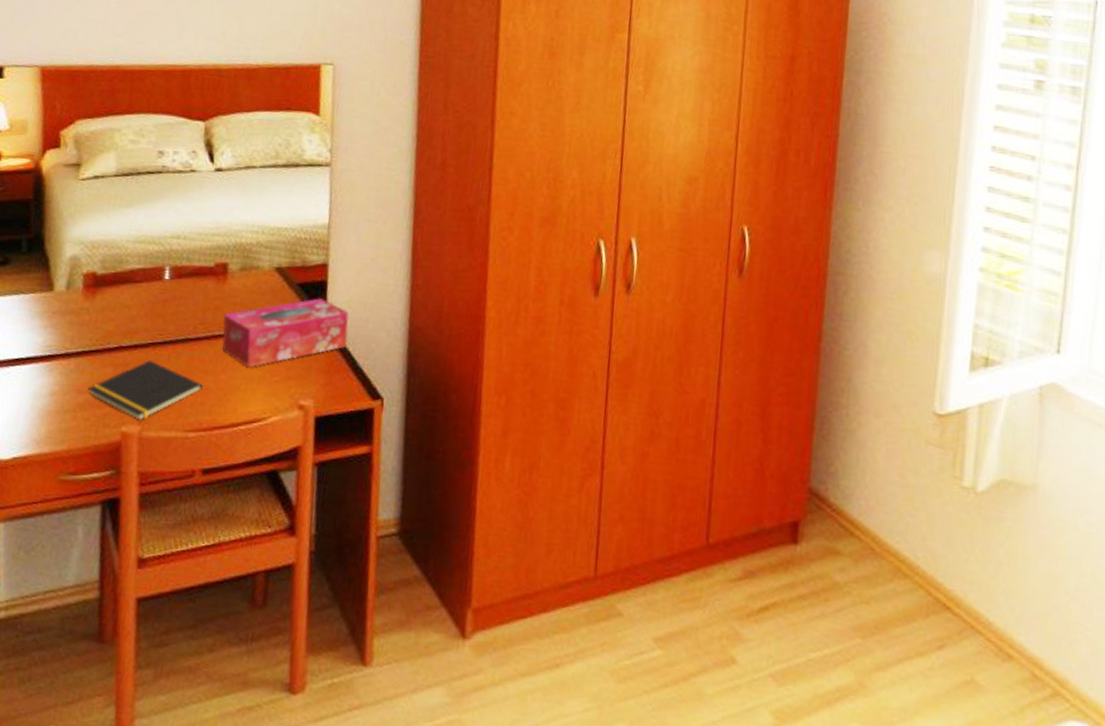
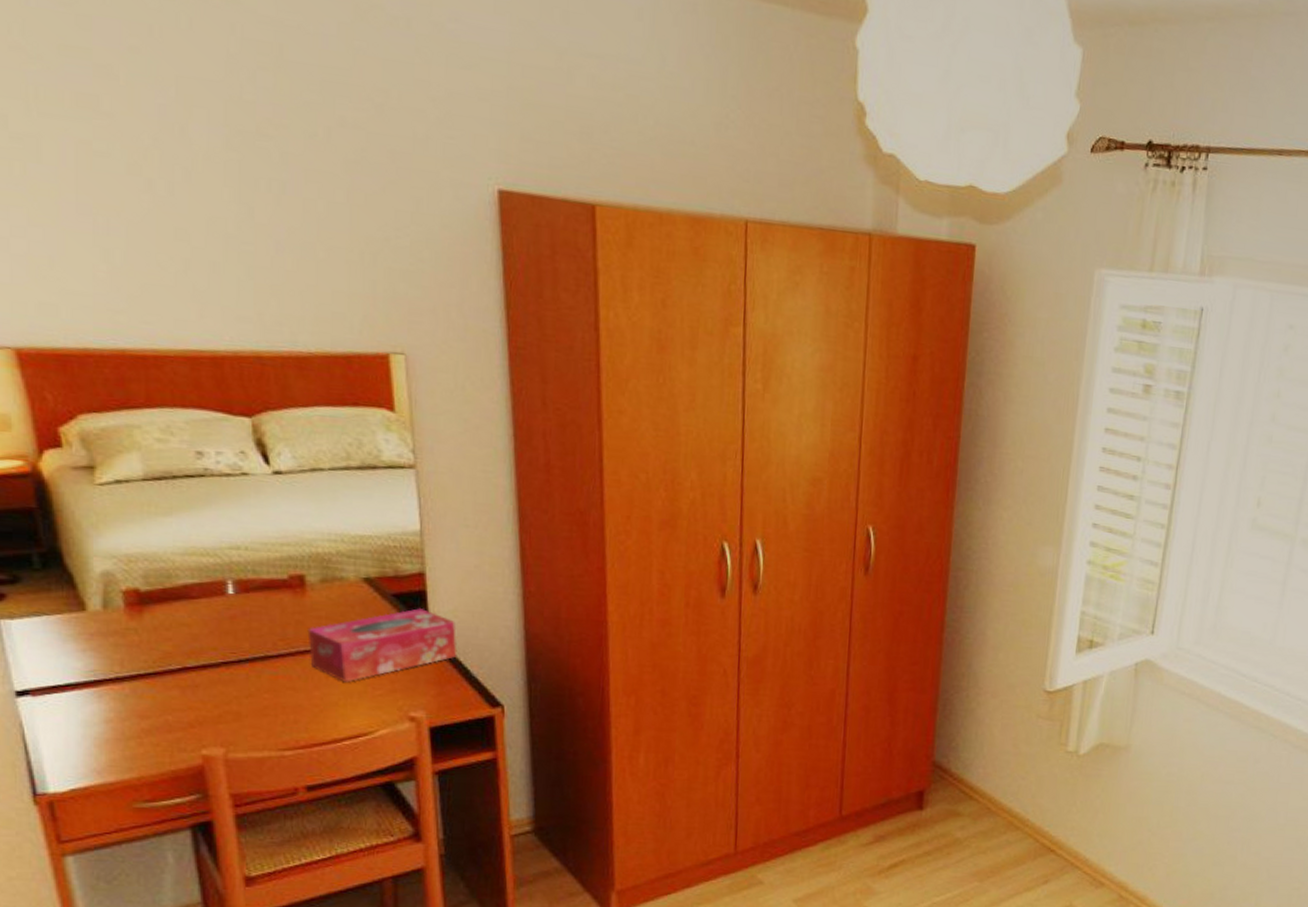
notepad: present [88,360,203,421] -> none [152,680,294,743]

